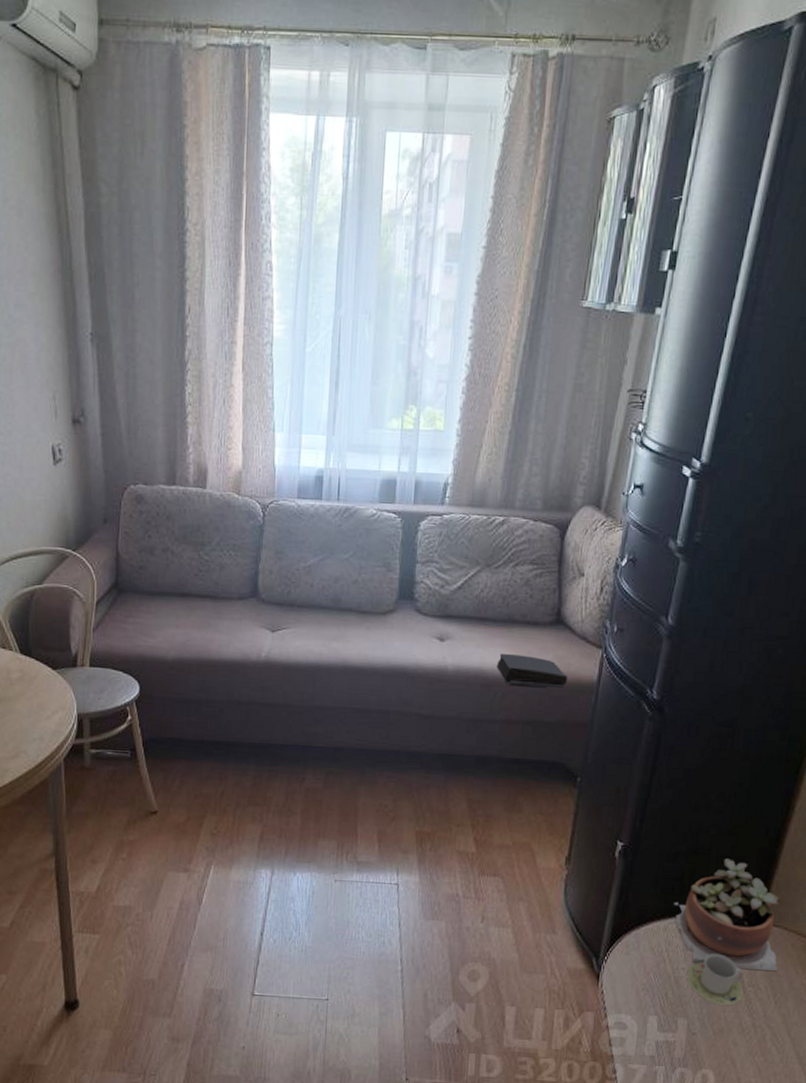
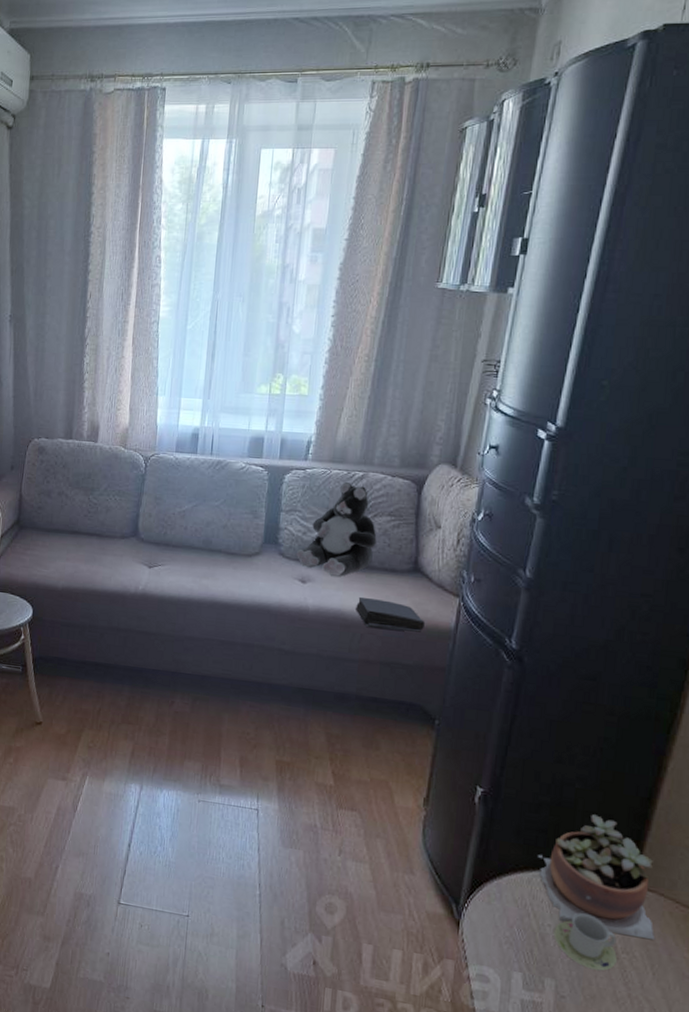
plush toy: none [434,529,519,633] -> present [297,482,377,577]

